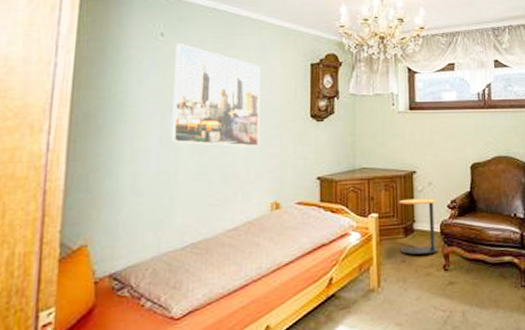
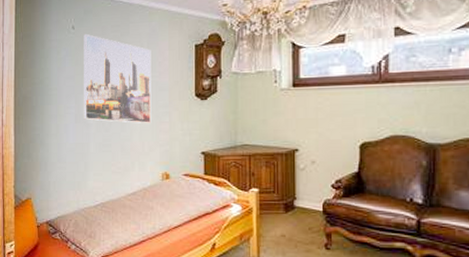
side table: present [399,198,440,255] -> none [279,176,321,231]

